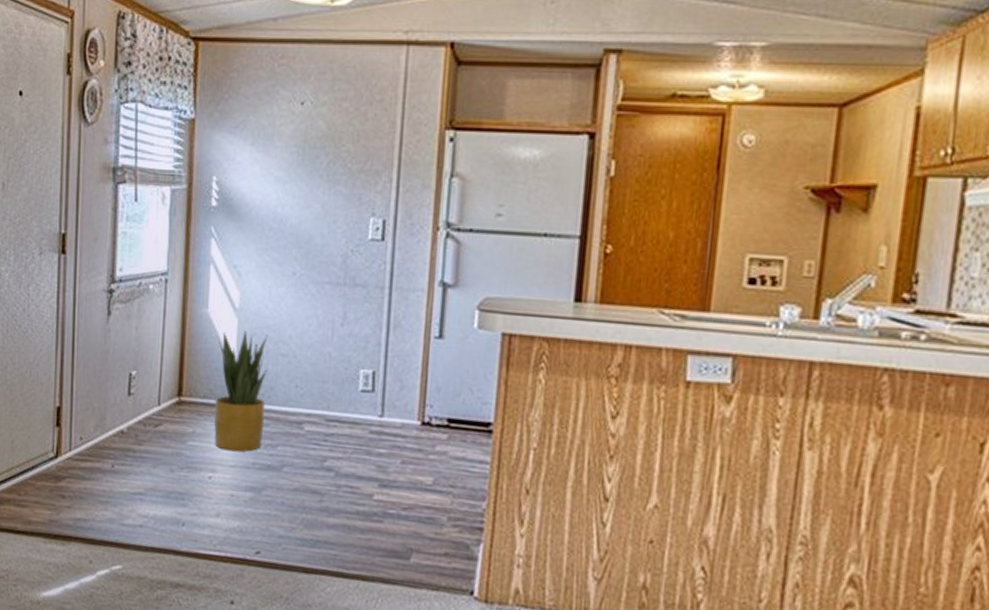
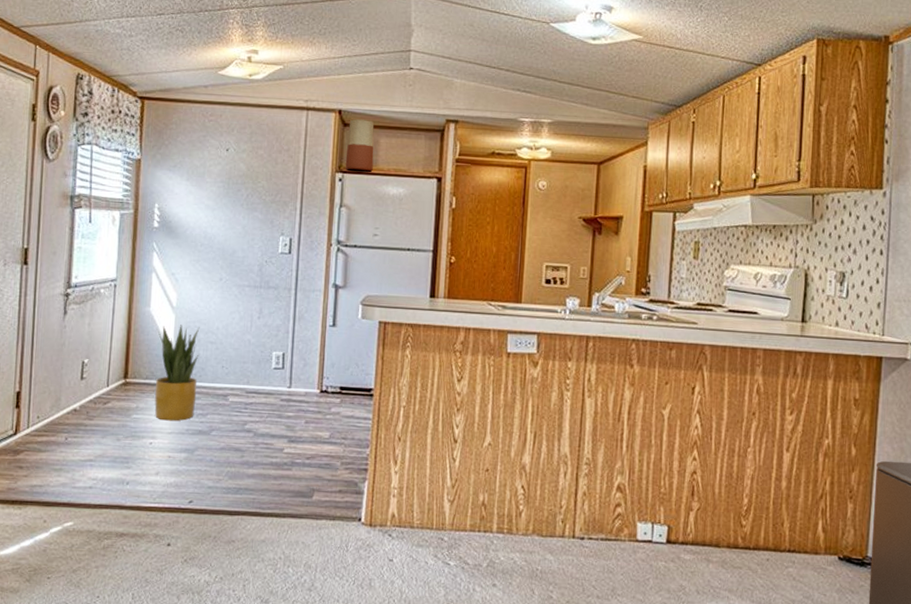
vase: none [458,54,501,129] -> present [345,119,375,173]

